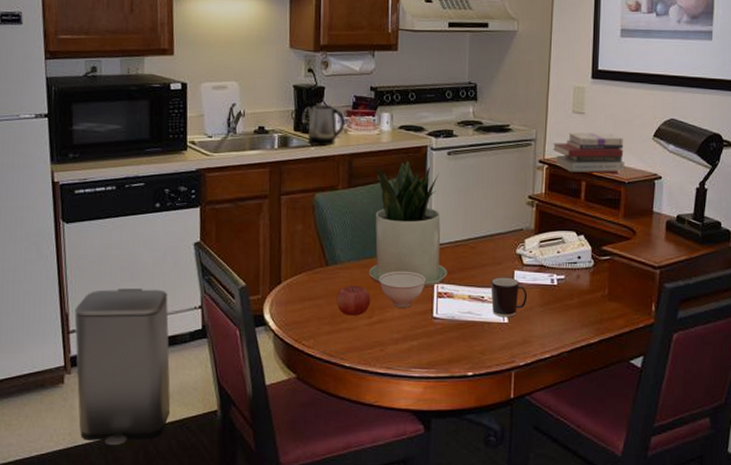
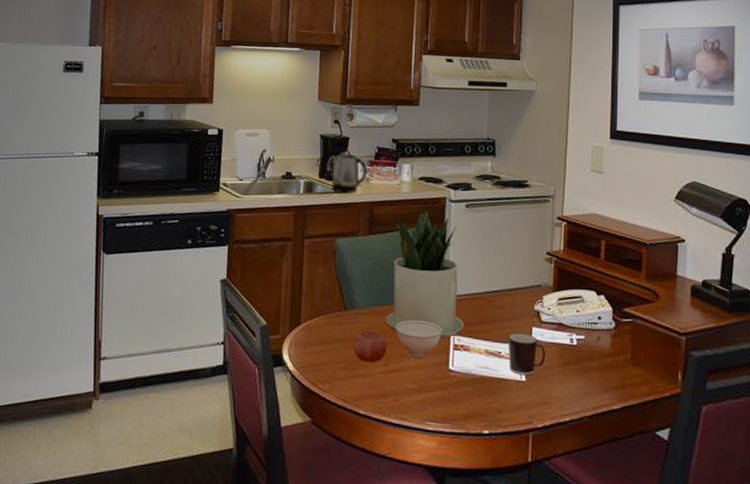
pedal bin: present [74,288,171,446] -> none [102,319,193,477]
books: present [552,132,625,174] -> none [570,190,646,234]

